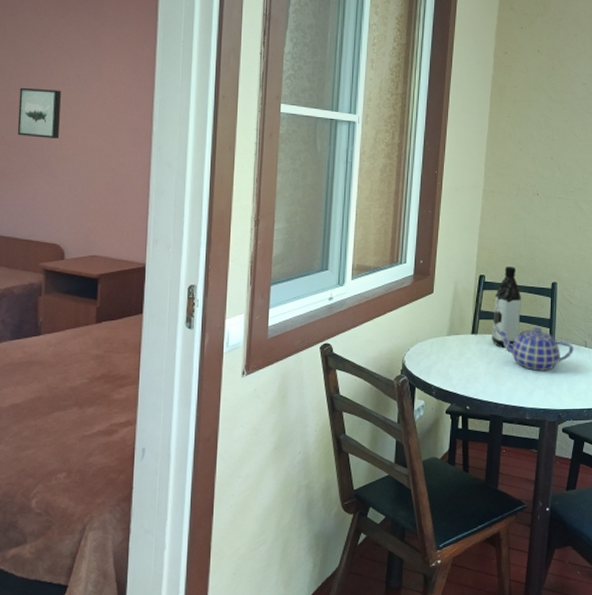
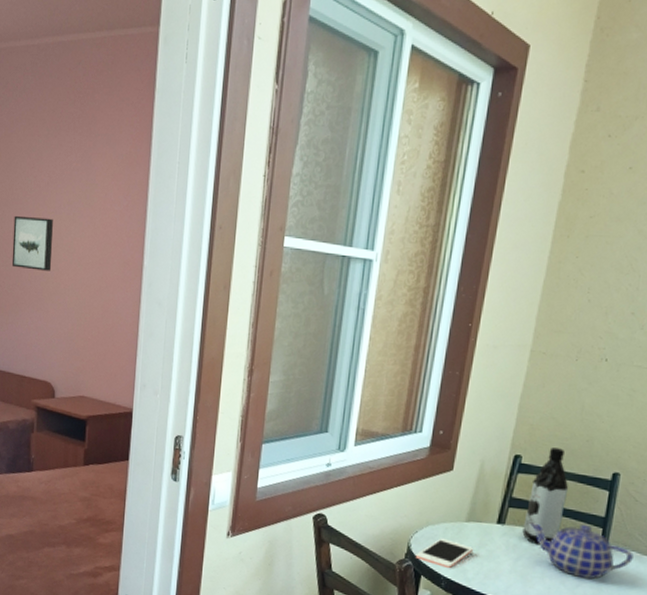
cell phone: none [410,352,456,379] -> present [416,538,474,569]

